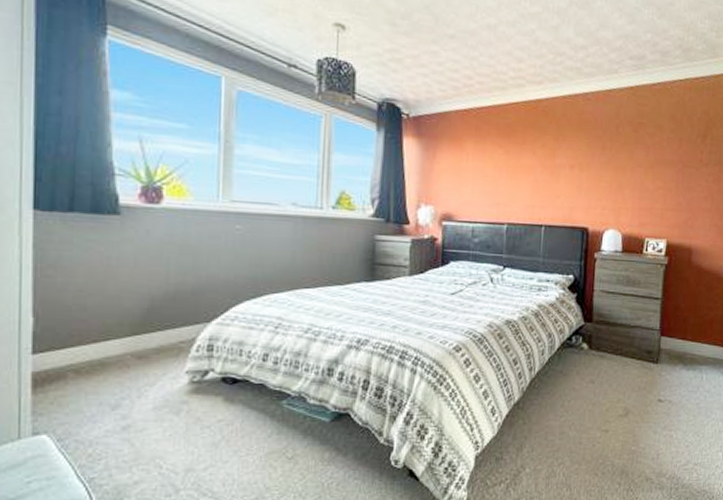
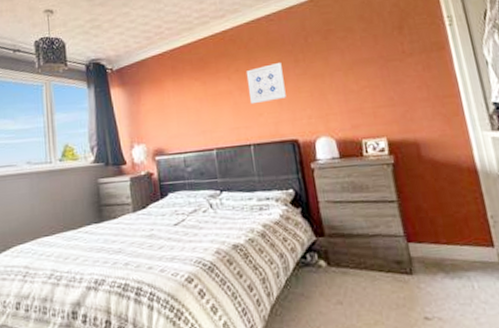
wall art: none [550,146,589,185] -> present [246,63,286,105]

